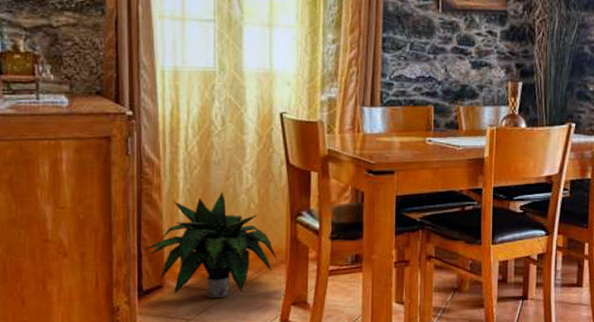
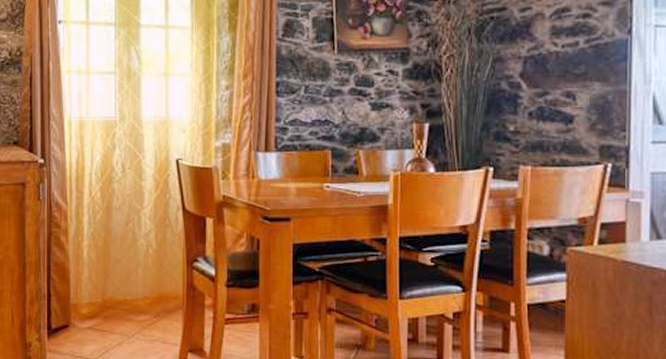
potted plant: present [142,191,278,299] -> none [51,236,175,341]

